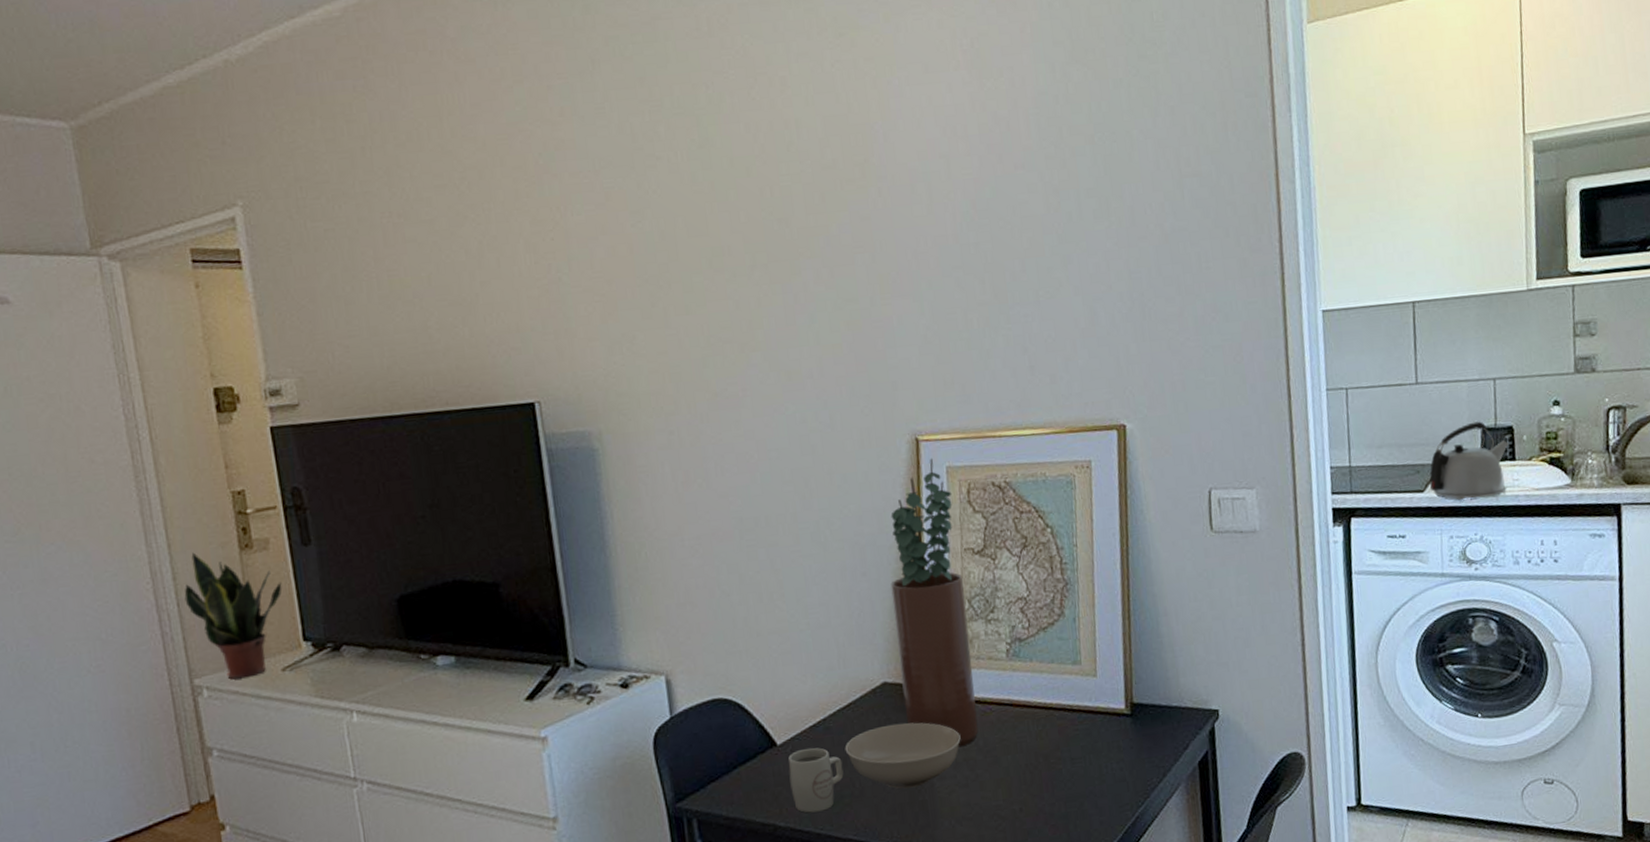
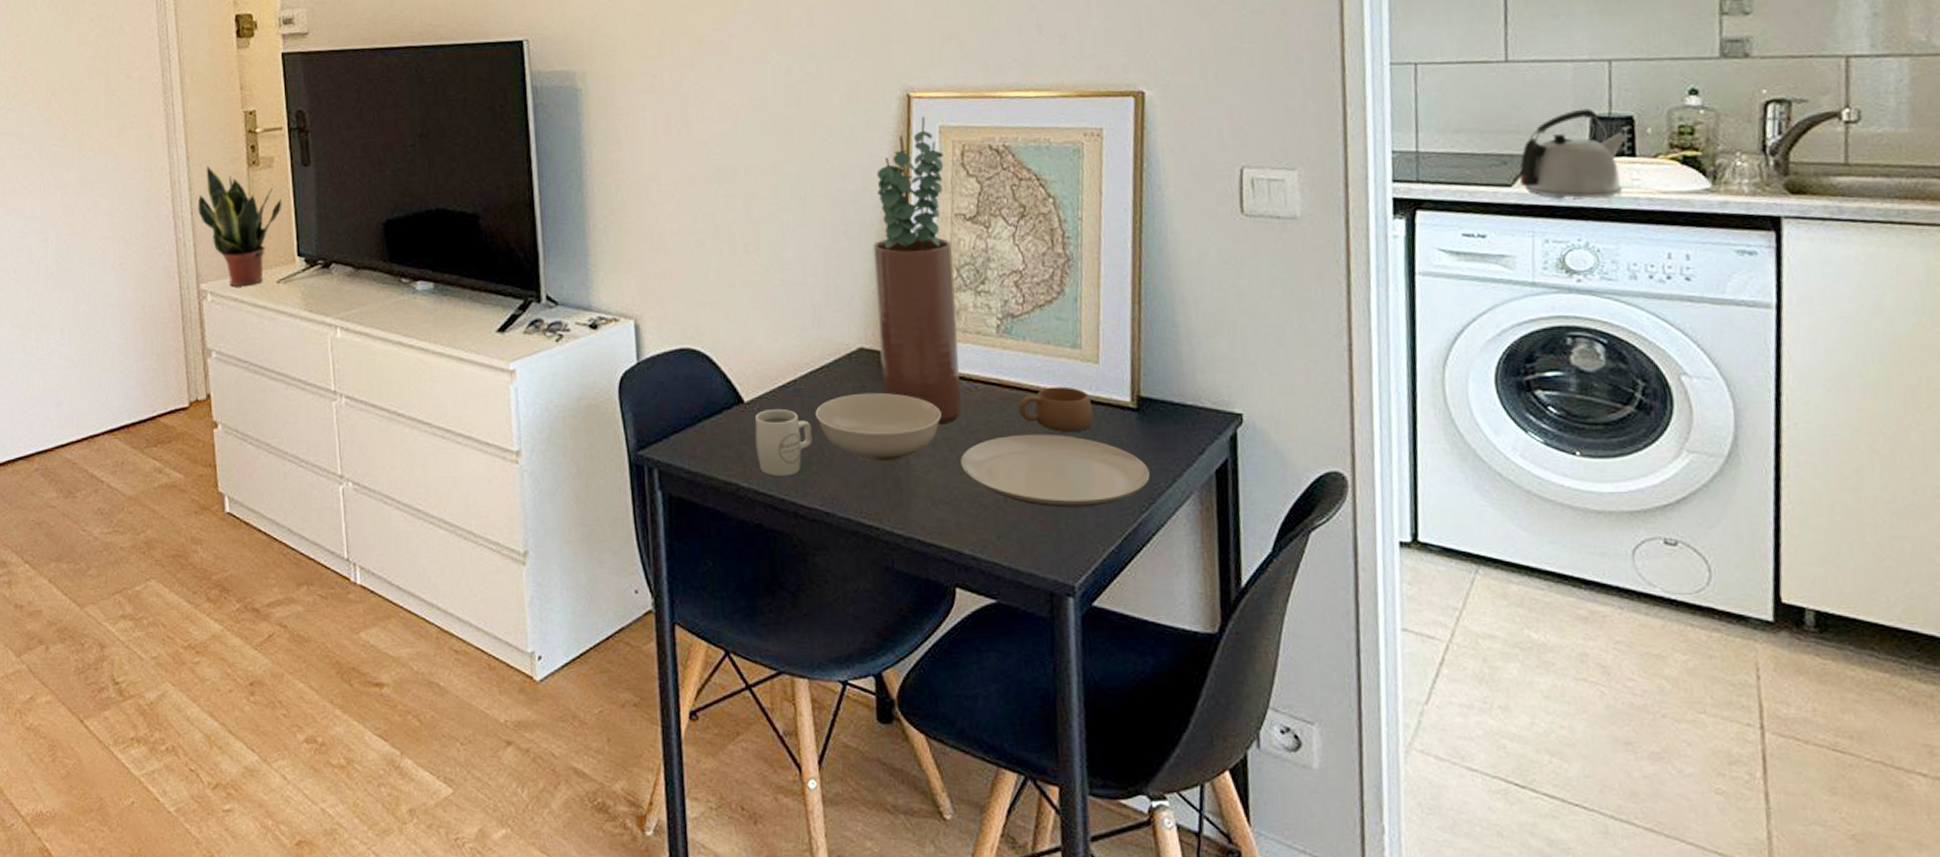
plate: none [980,745,1144,812] -> present [961,434,1150,508]
cup: none [1028,700,1094,742] -> present [1018,386,1094,432]

